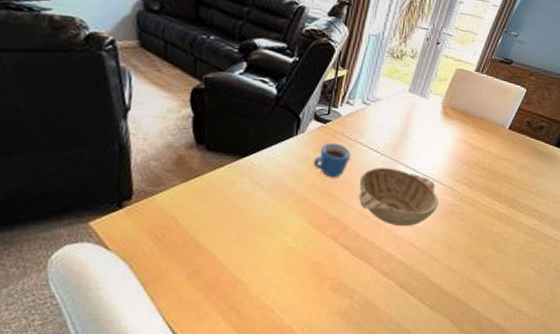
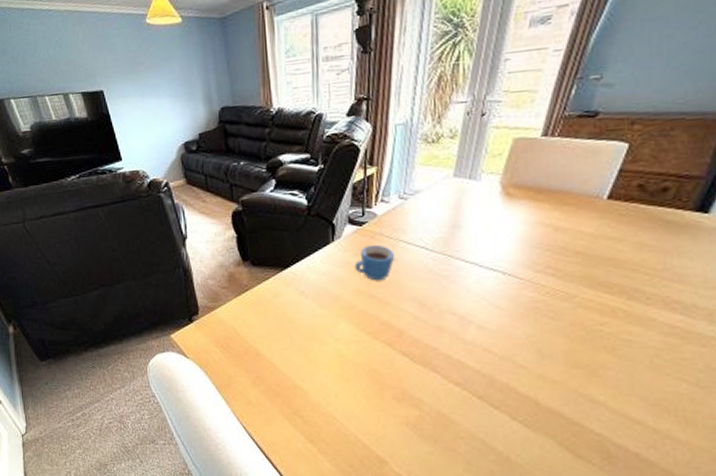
decorative bowl: present [359,167,439,227] -> none [410,265,515,330]

